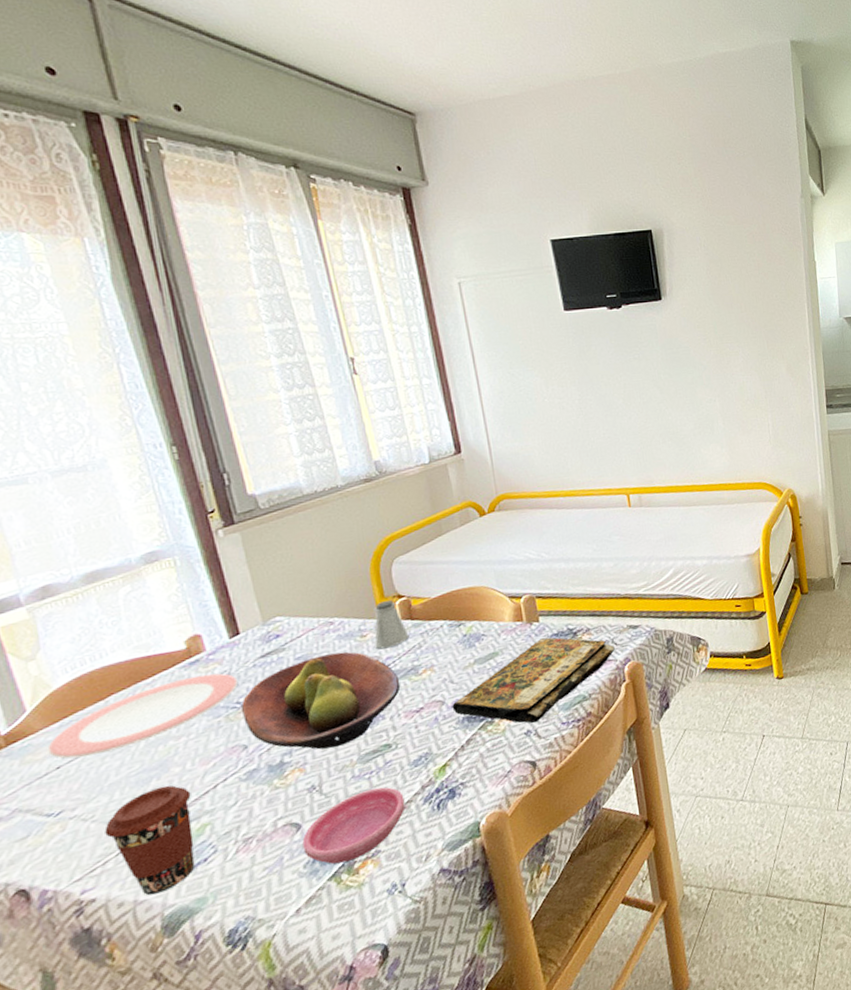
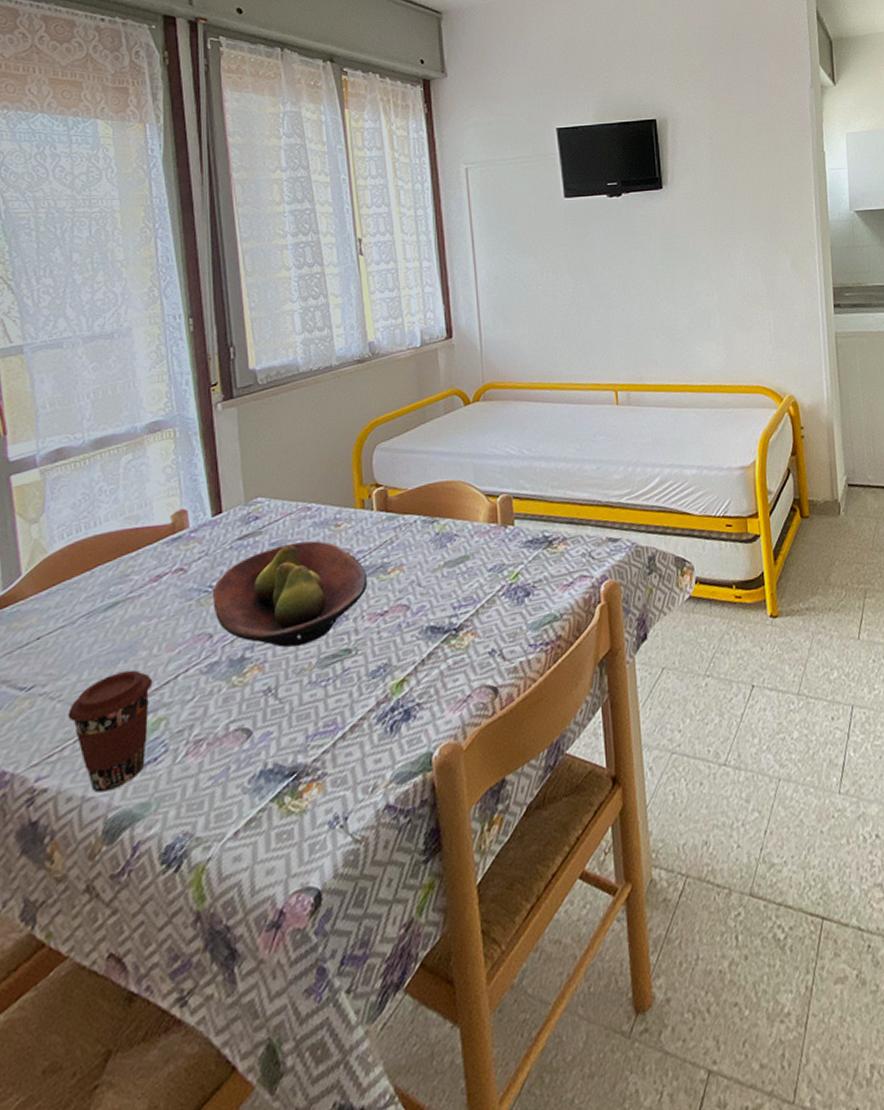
plate: present [47,673,239,759] -> none [32,552,214,630]
saucer: present [302,787,405,864] -> none [251,698,358,783]
saltshaker: present [373,600,410,649] -> none [348,489,382,542]
book: present [452,637,615,724] -> none [417,544,592,641]

